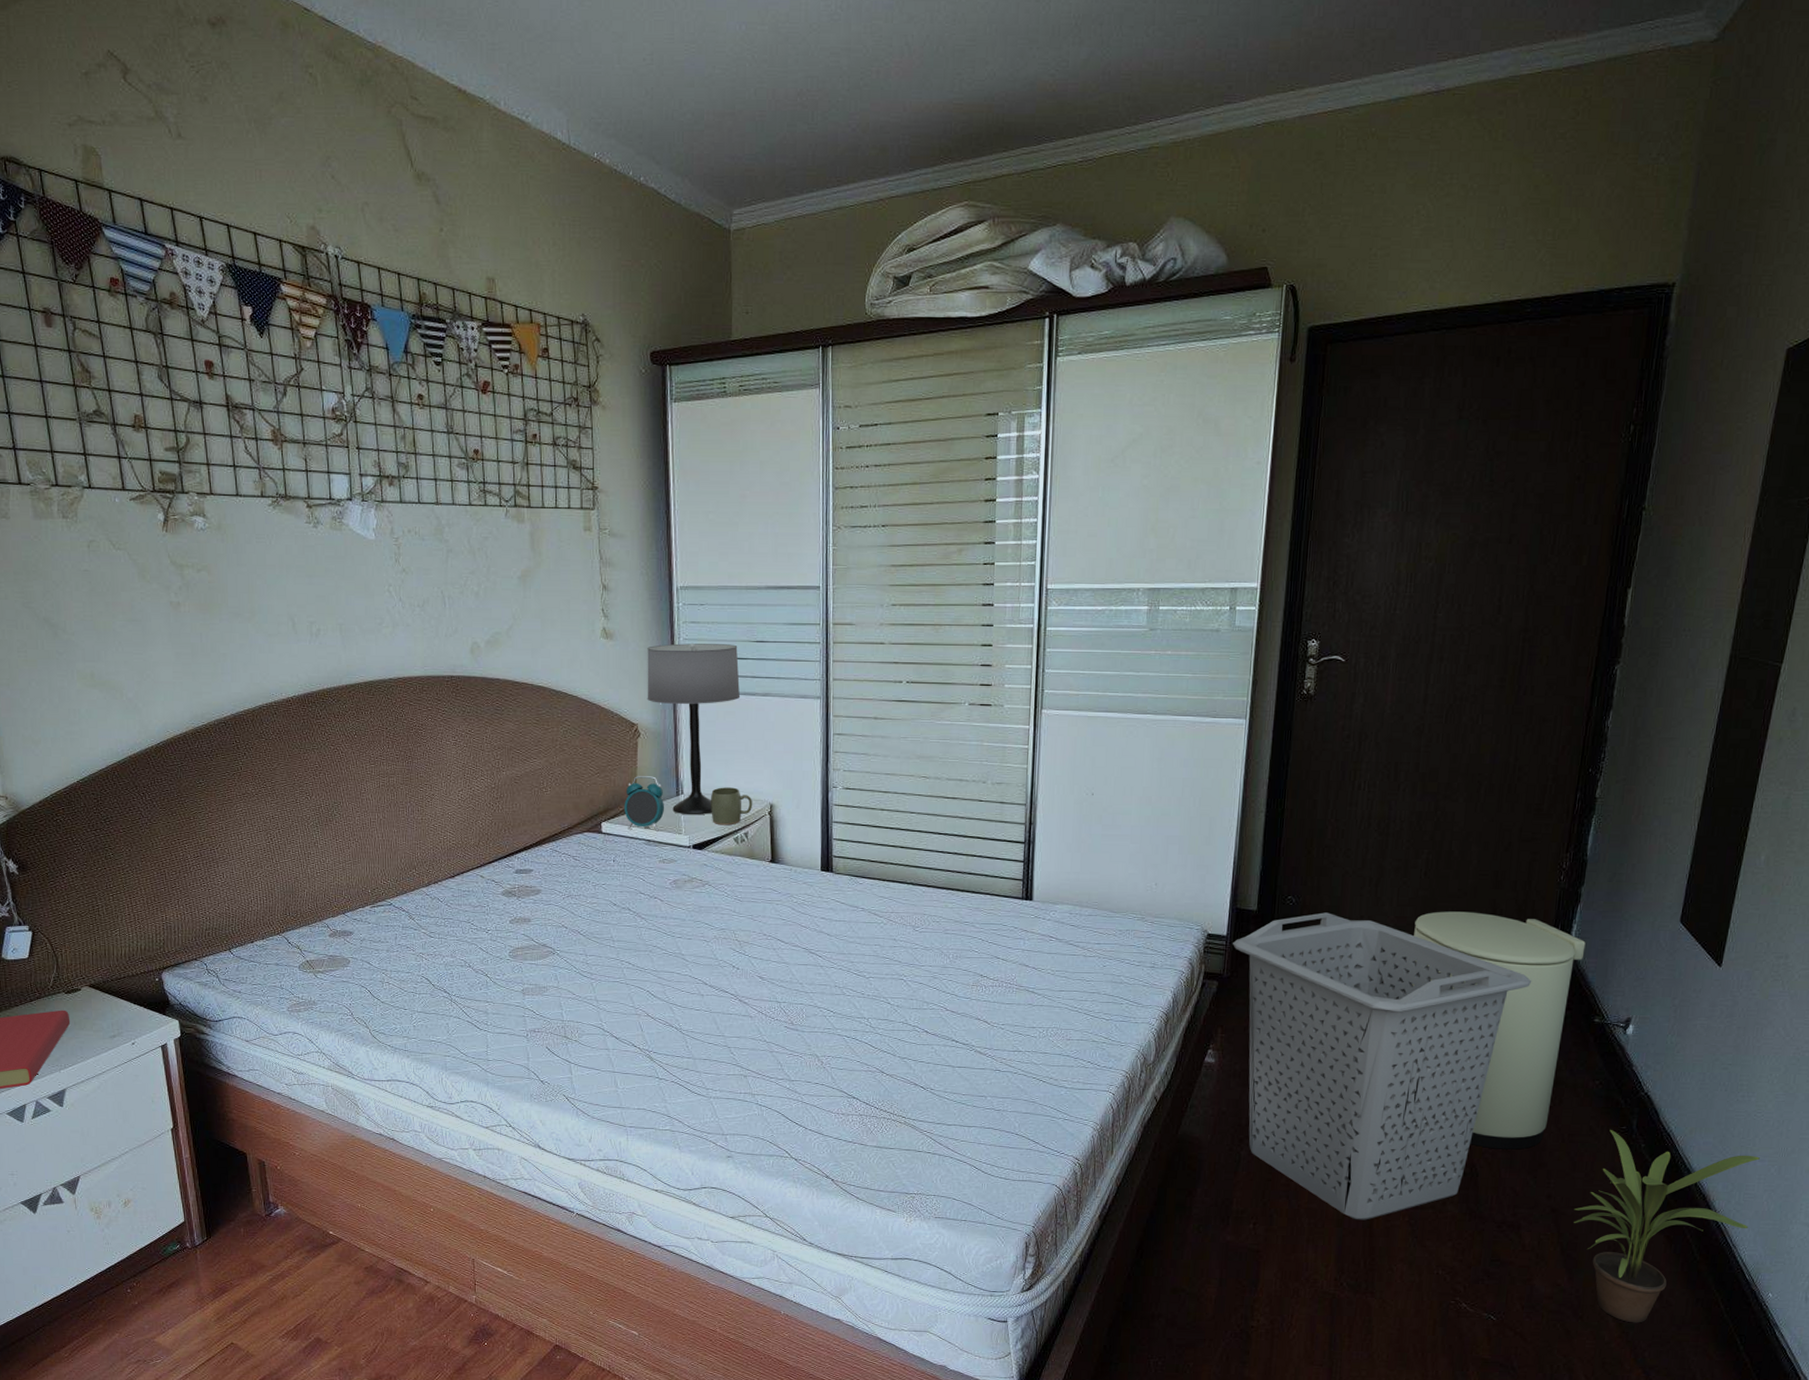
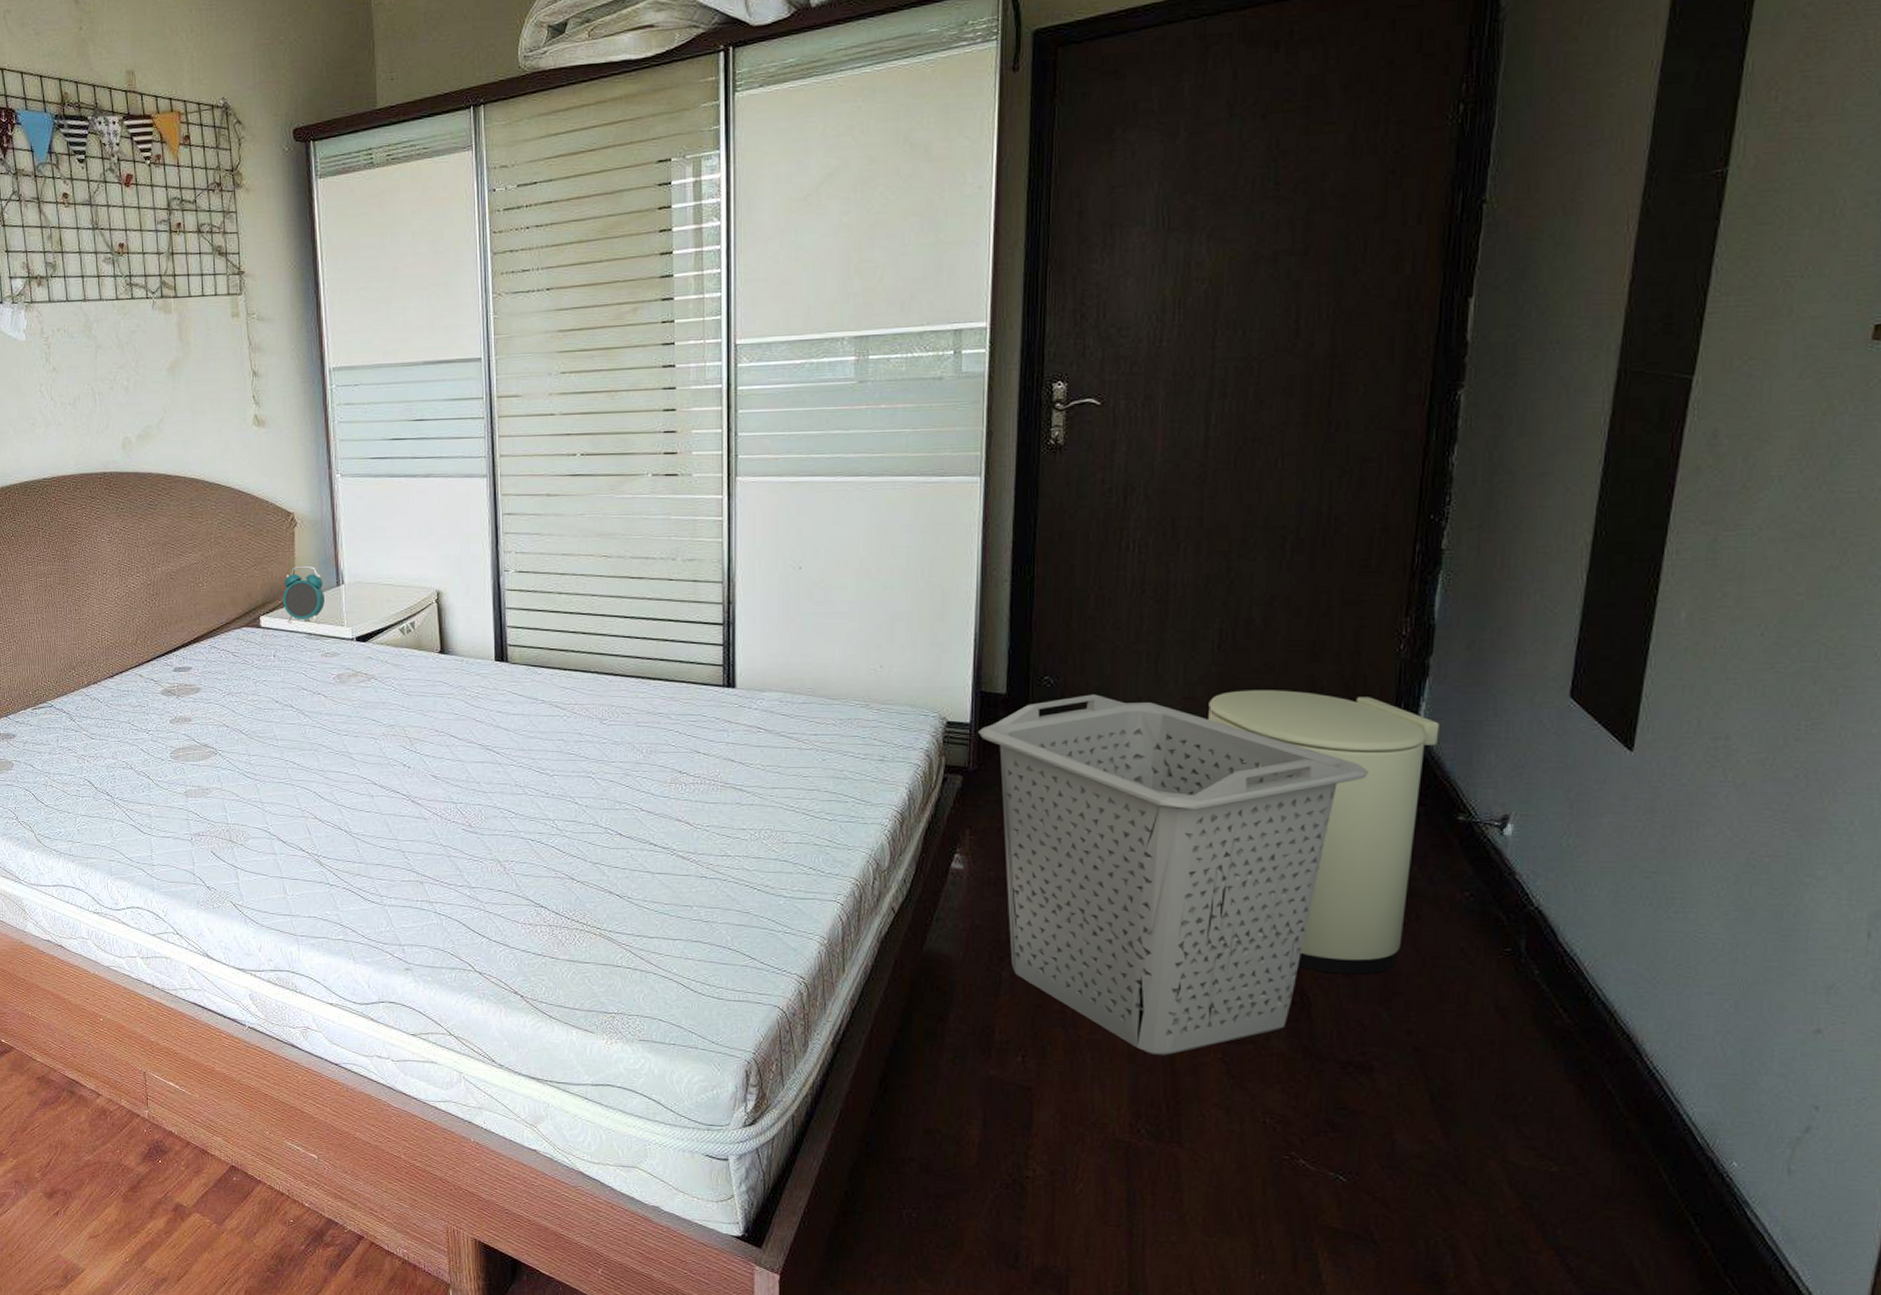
table lamp: present [647,642,741,816] -> none [301,424,401,606]
mug: present [710,787,753,826] -> none [372,575,419,616]
potted plant: present [1574,1129,1760,1323] -> none [1445,951,1706,1193]

